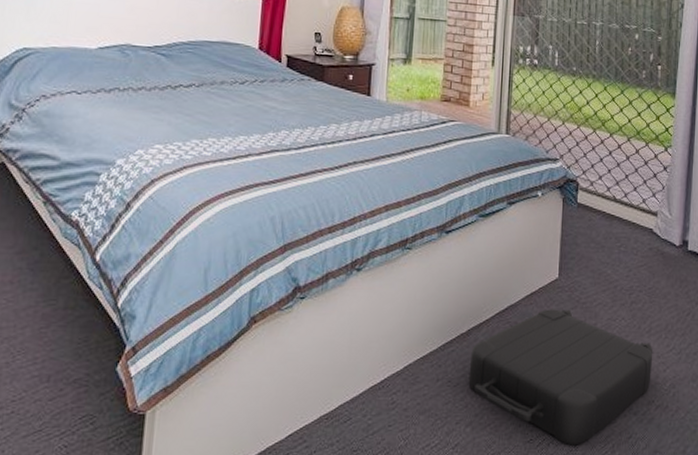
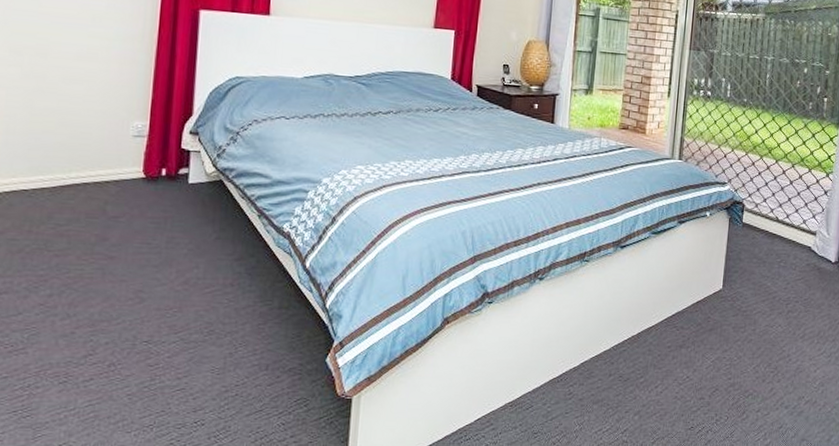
suitcase: present [468,309,653,446] -> none [637,316,806,433]

